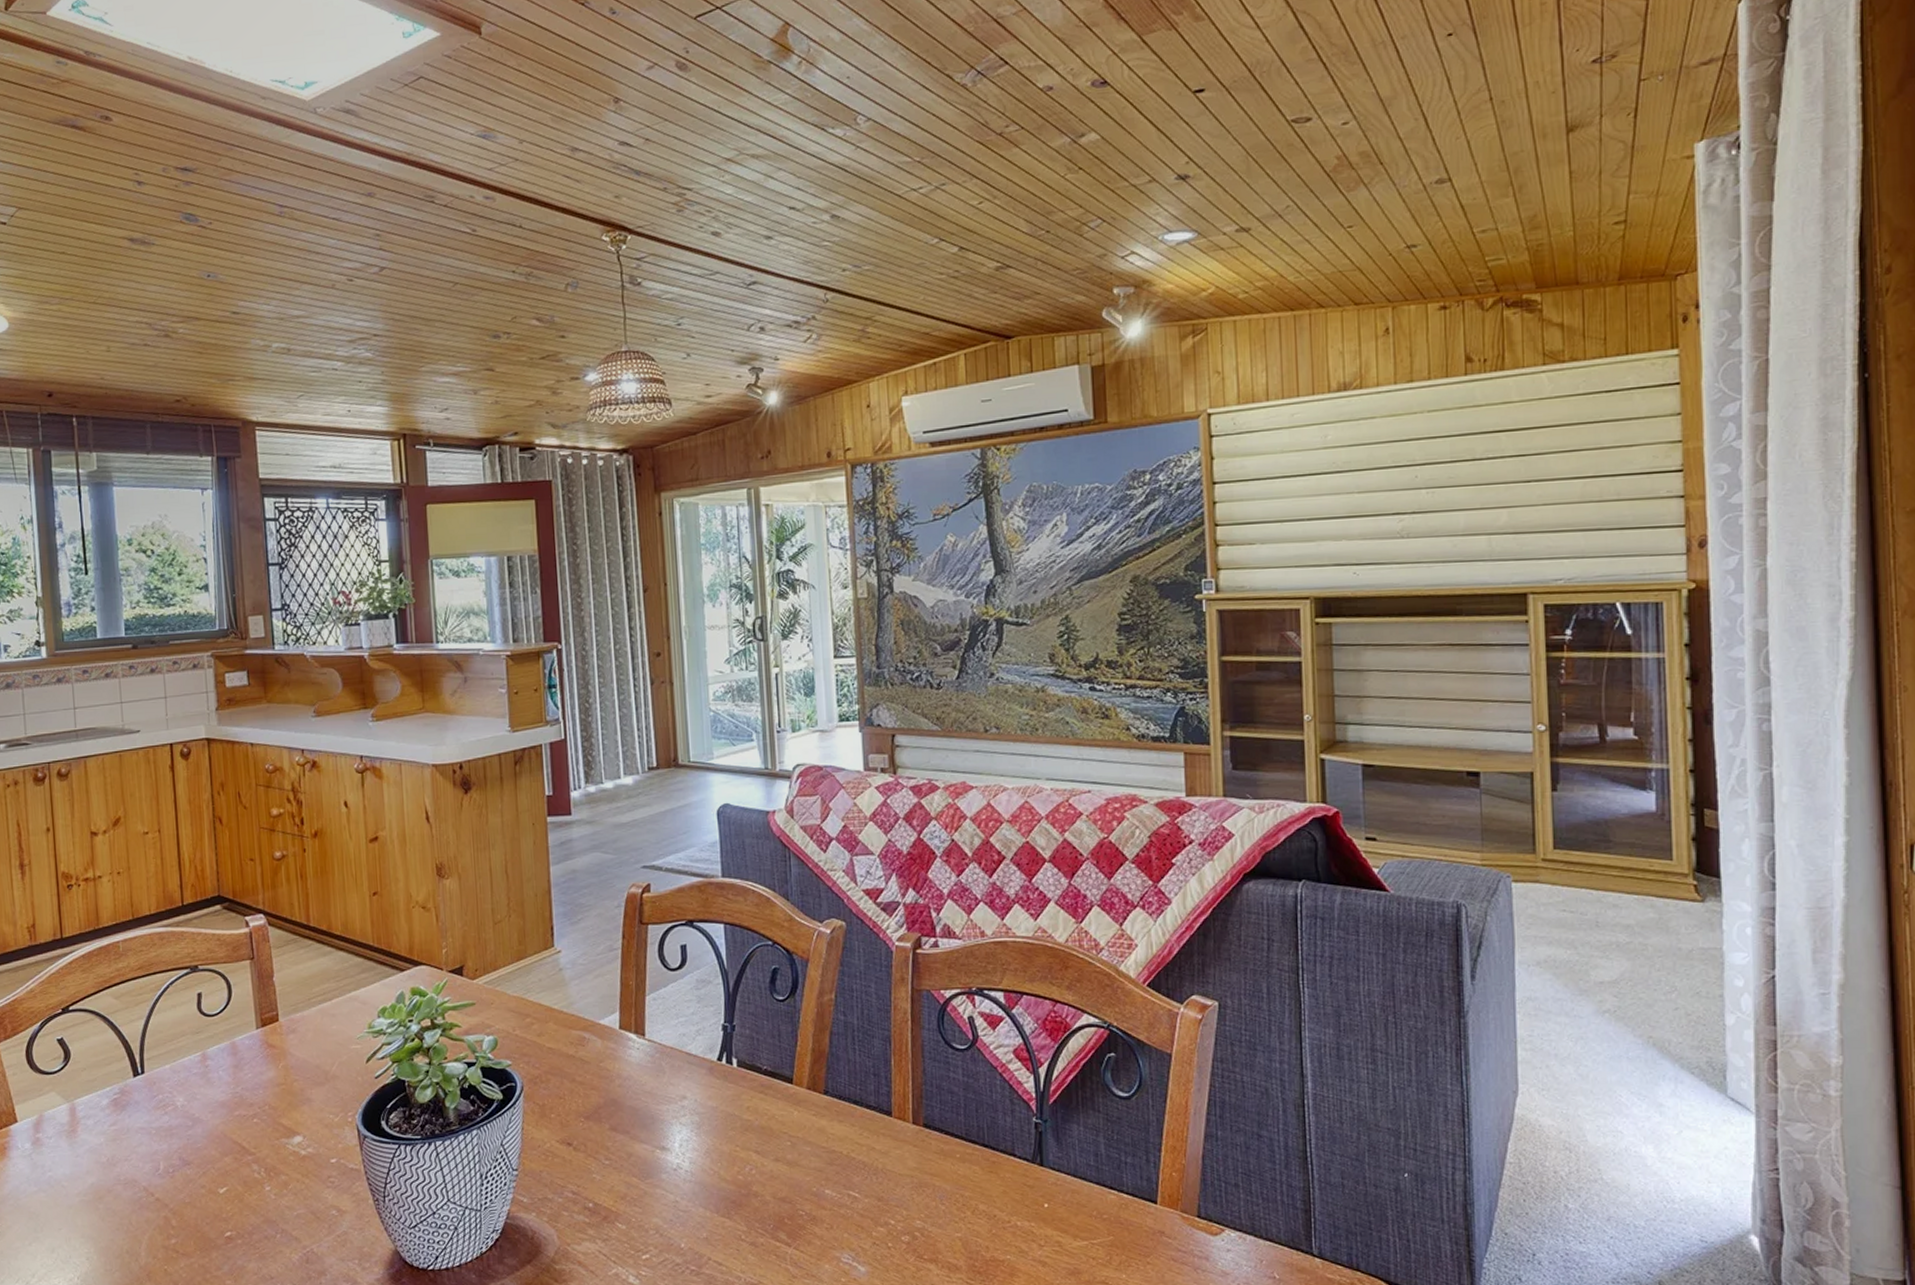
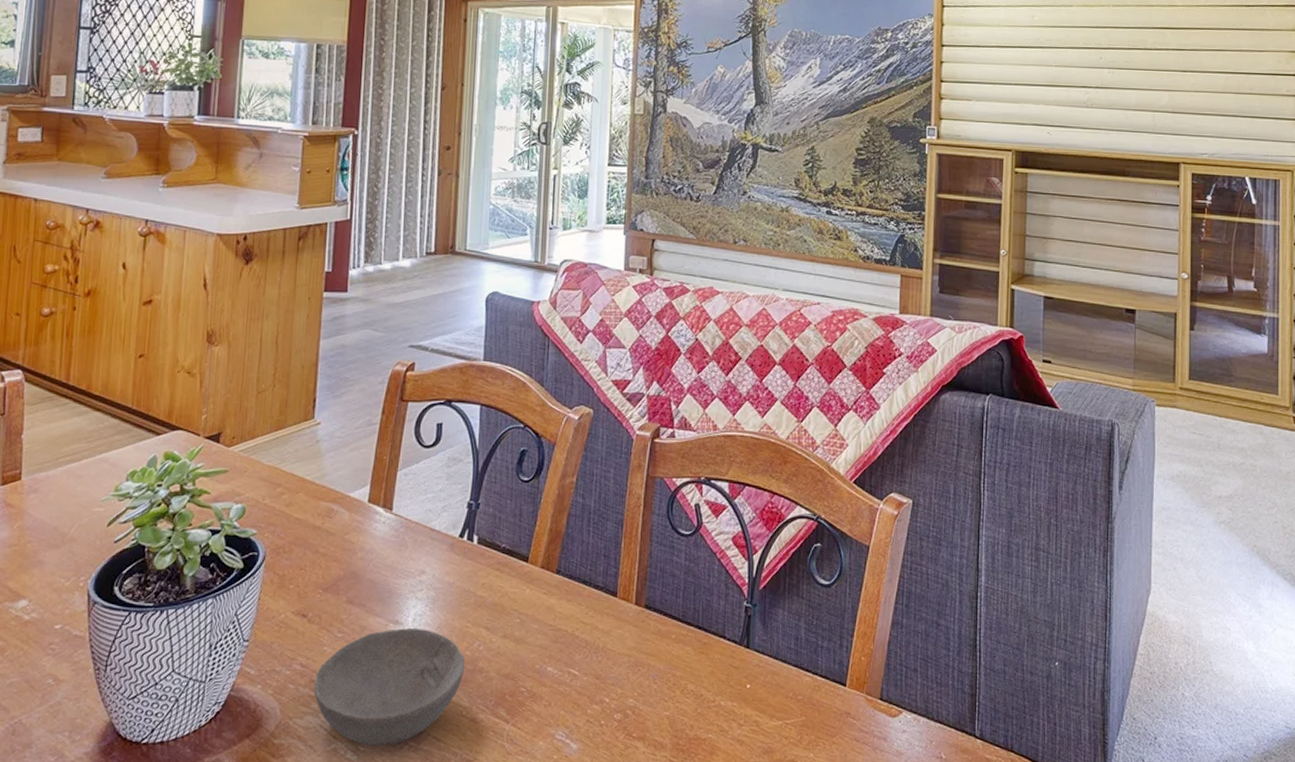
bowl: none [588,1154,739,1270] -> present [314,629,465,746]

